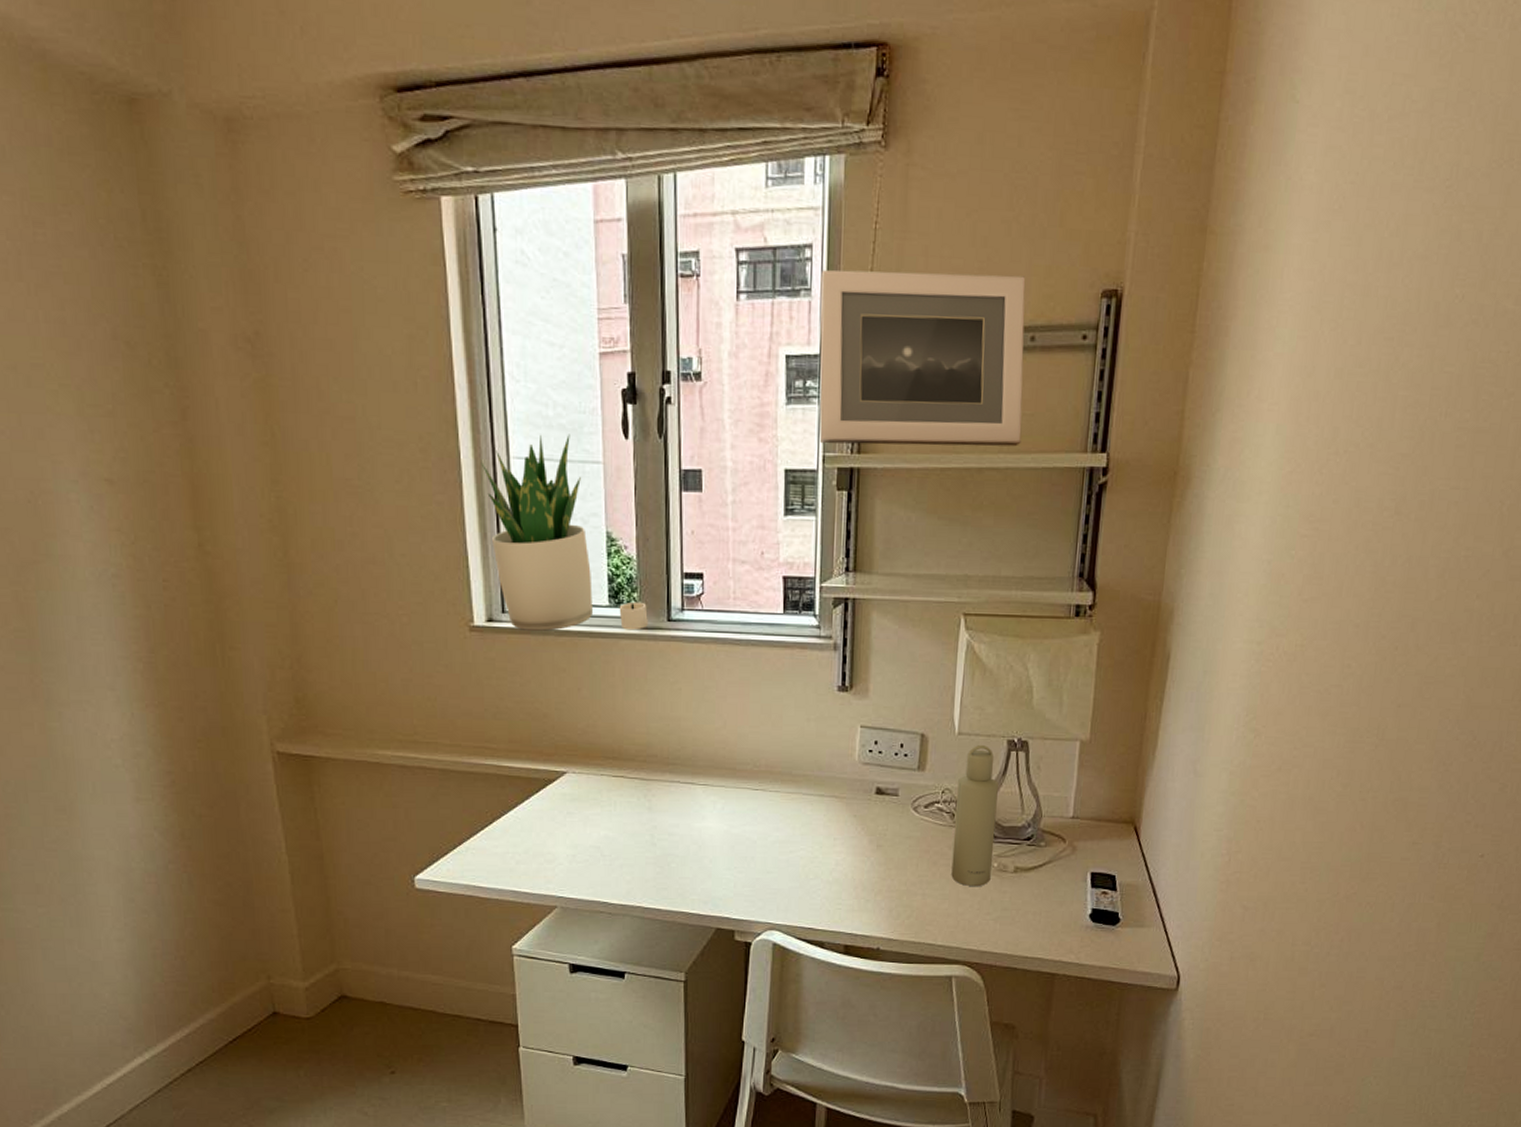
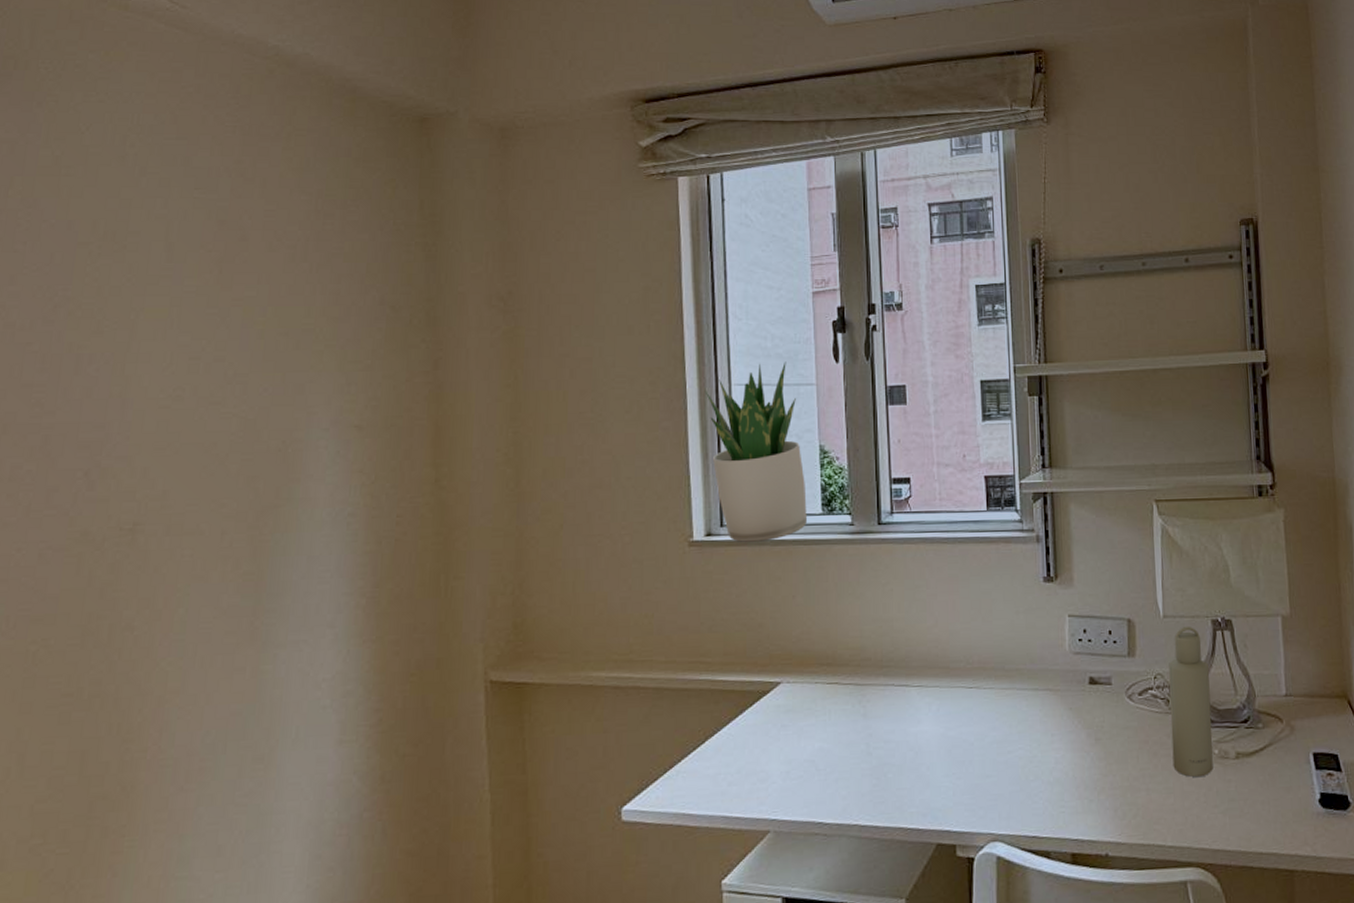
candle: present [619,601,648,631] -> none [832,508,859,536]
picture frame: present [819,270,1026,447] -> none [1001,212,1188,357]

